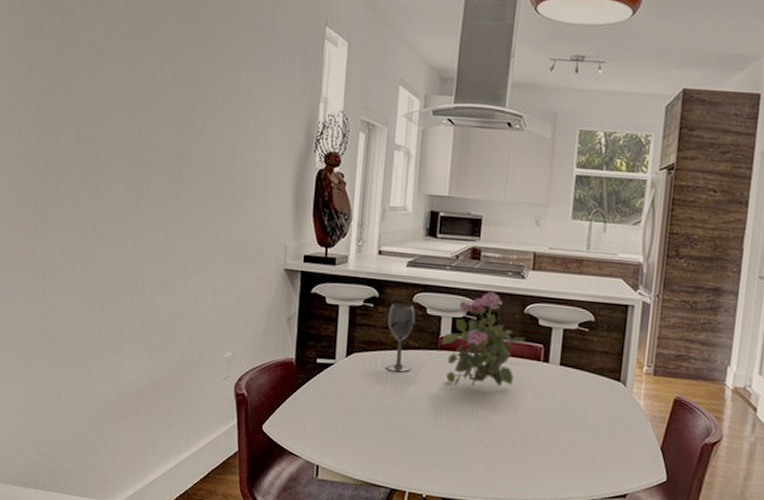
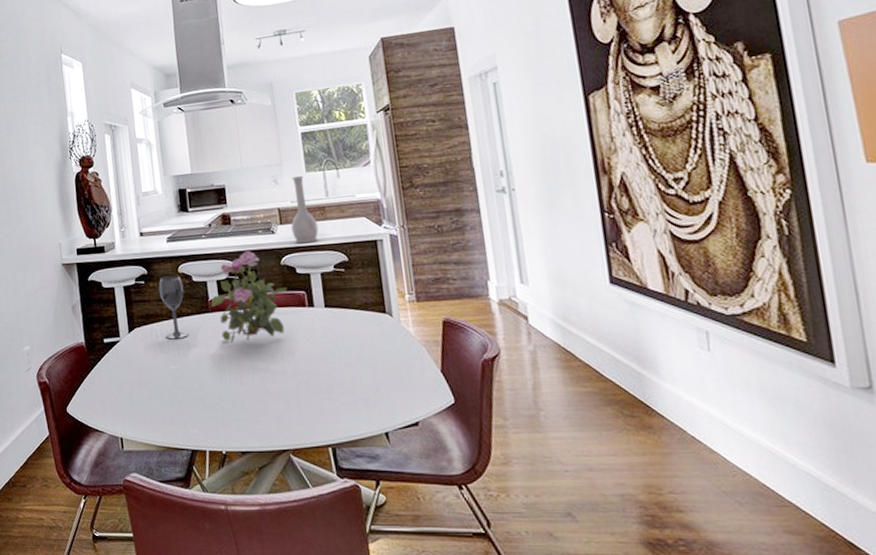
vase: none [542,221,572,296] -> present [290,175,319,244]

